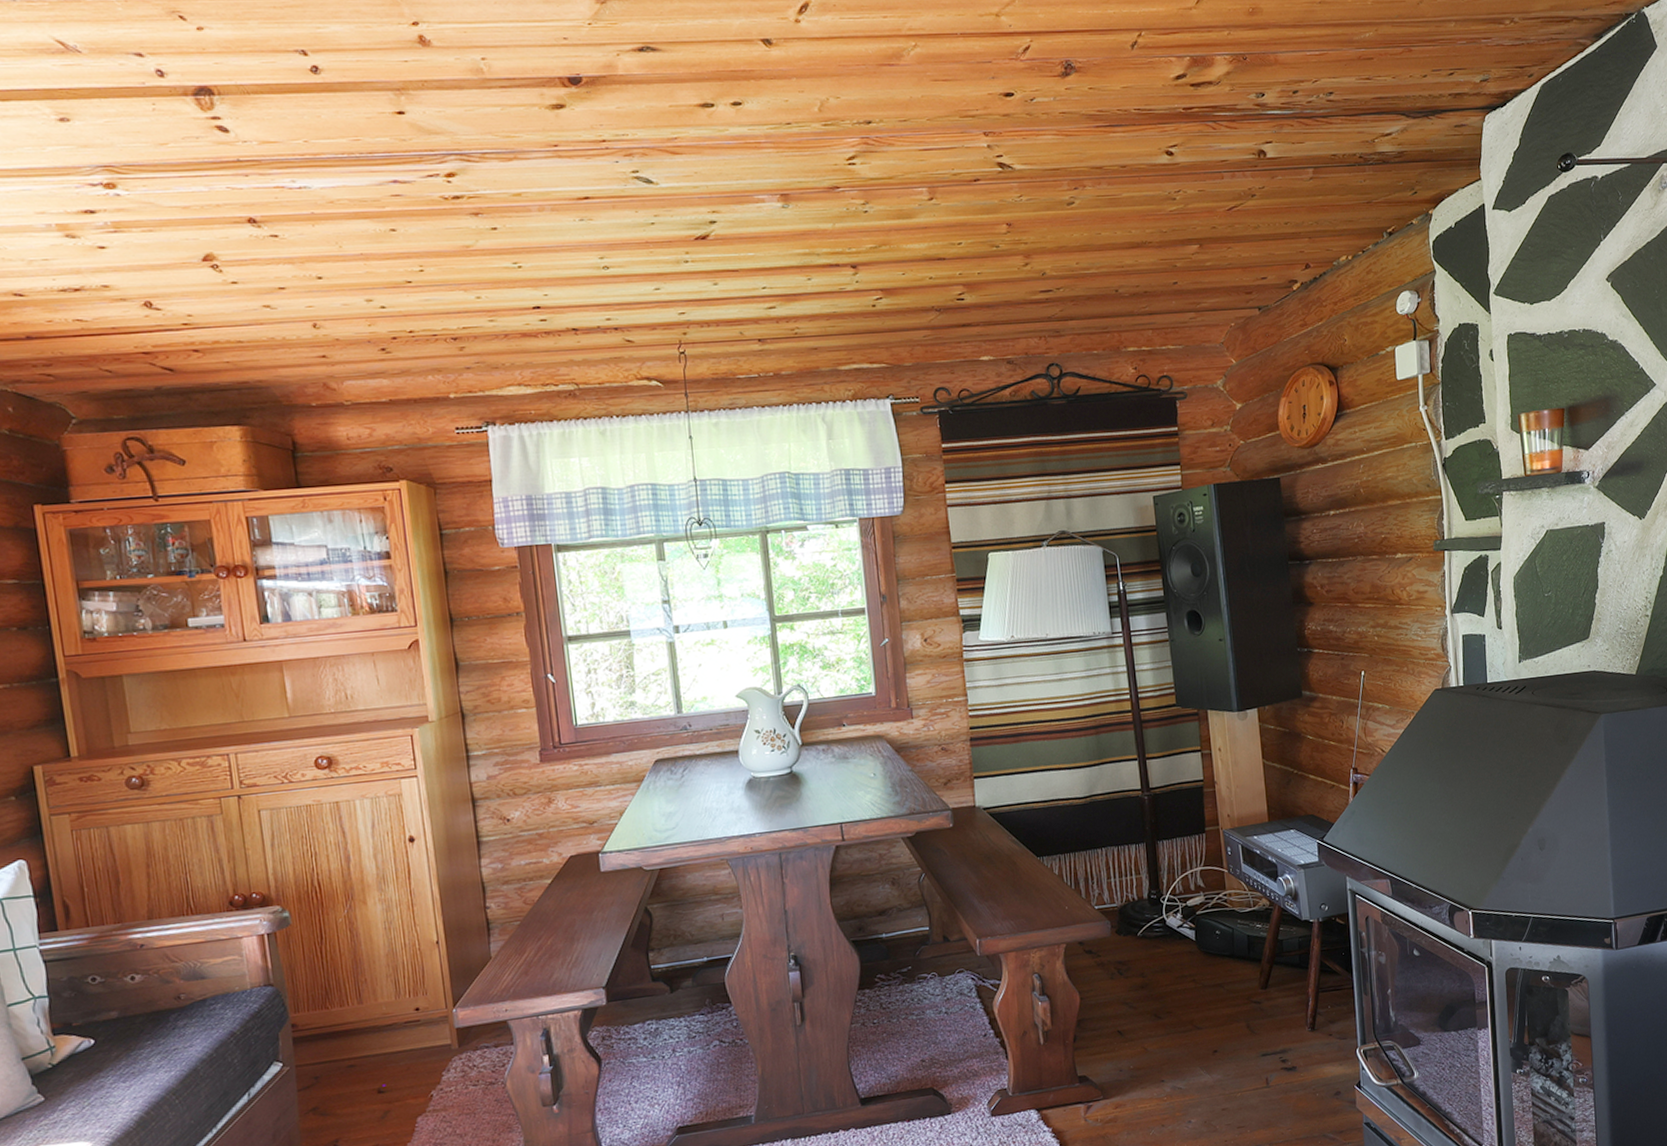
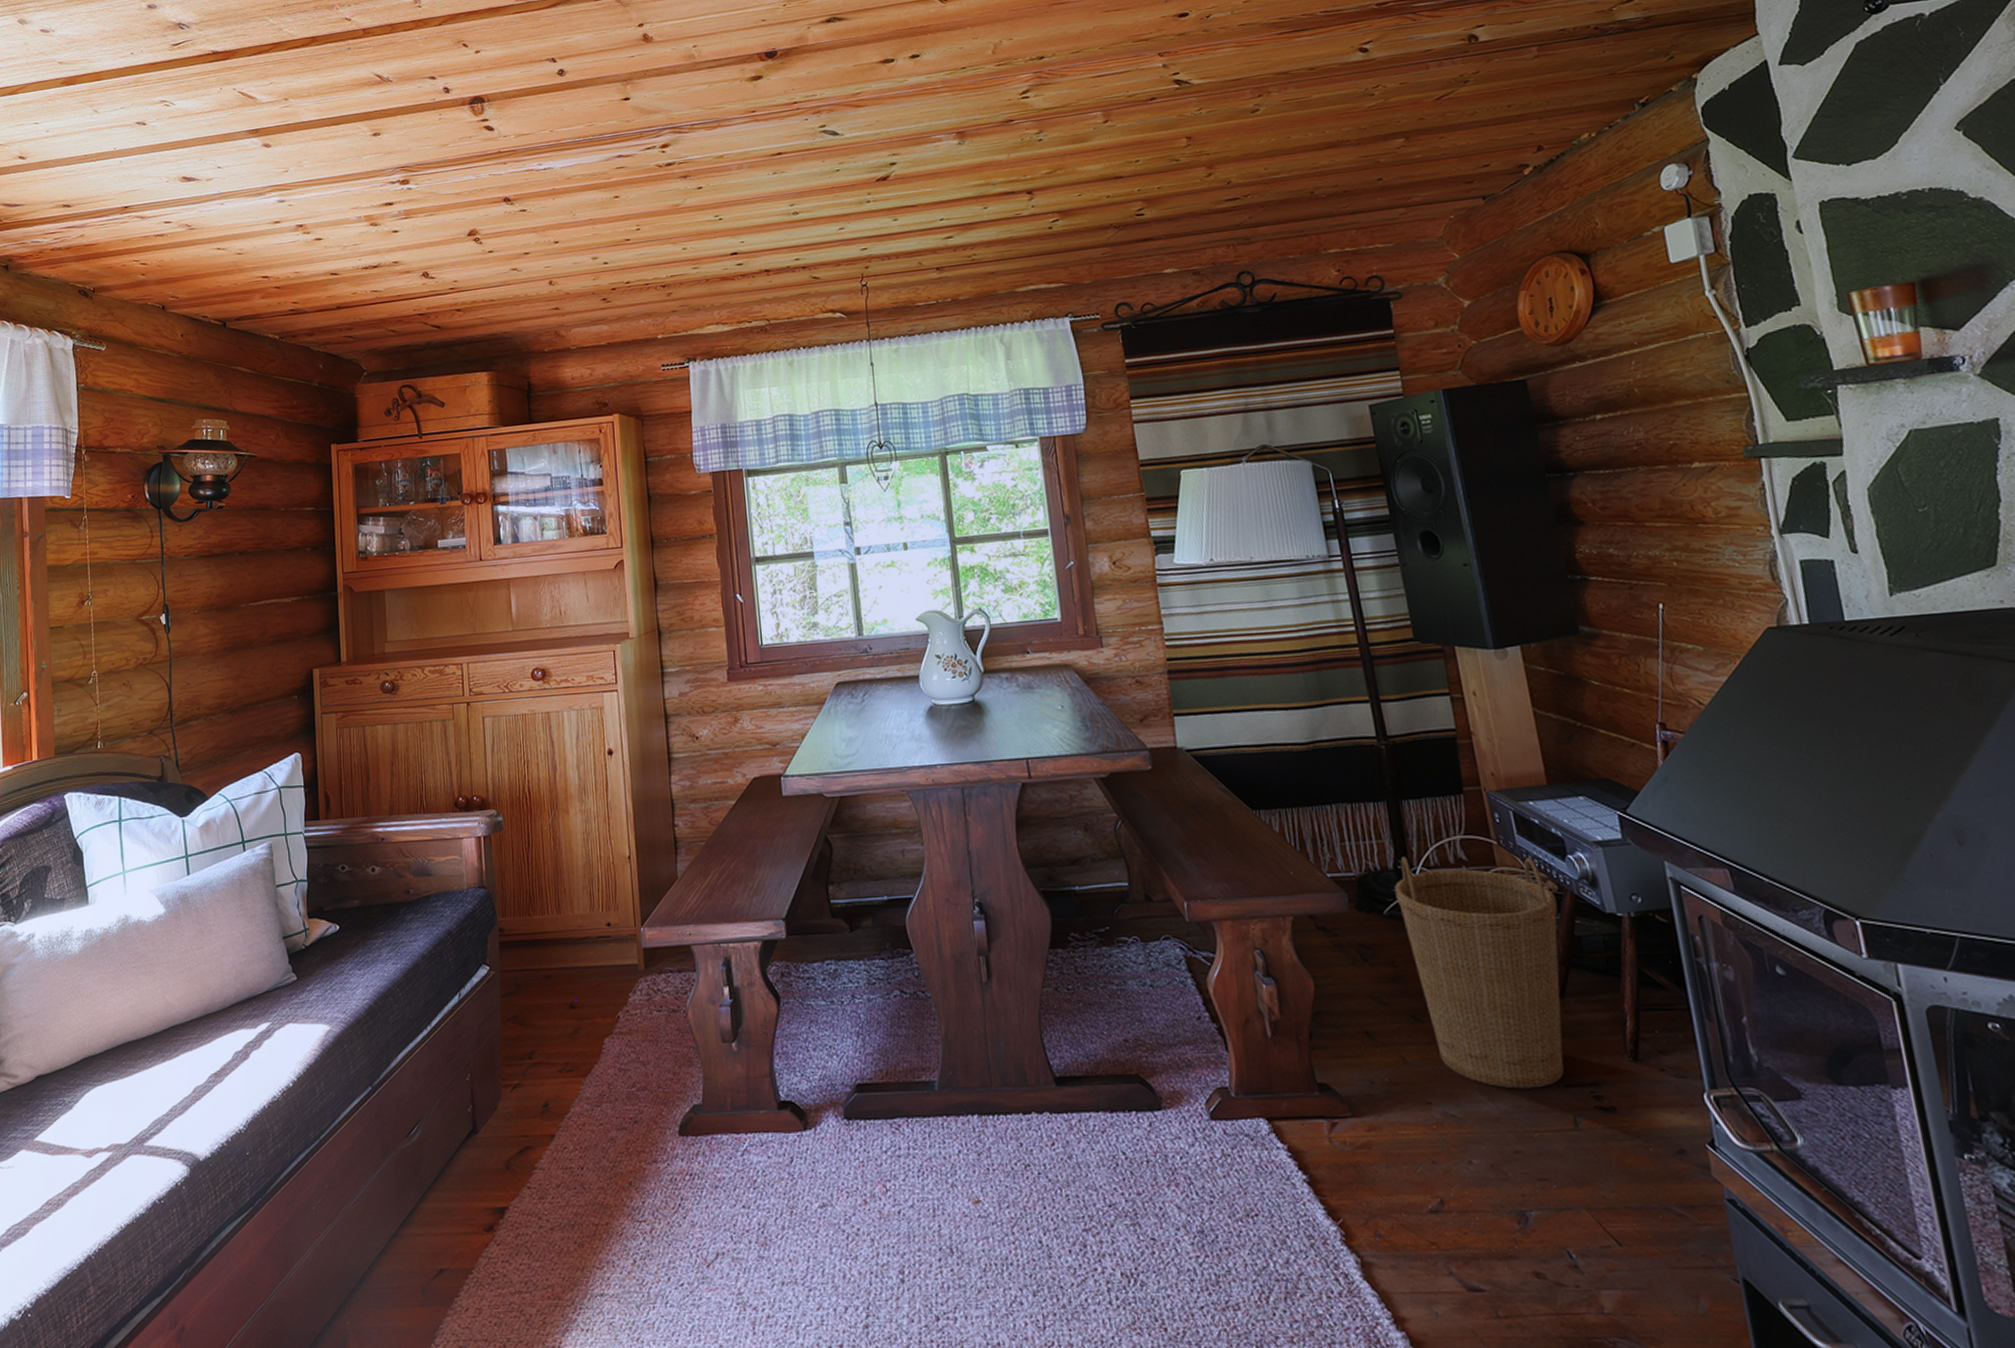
basket: none [1147,881,1268,1063] -> present [1394,857,1564,1089]

